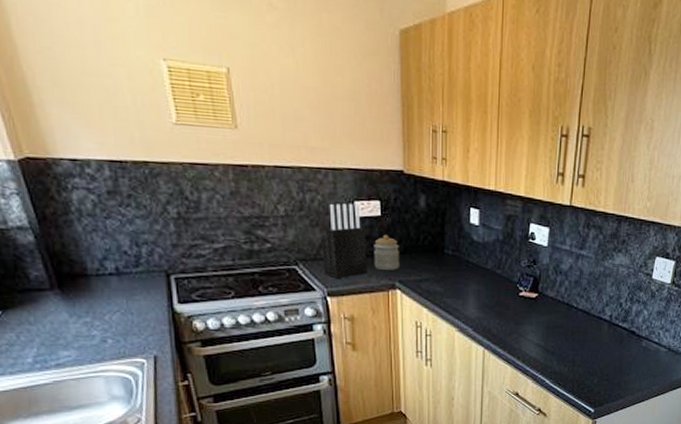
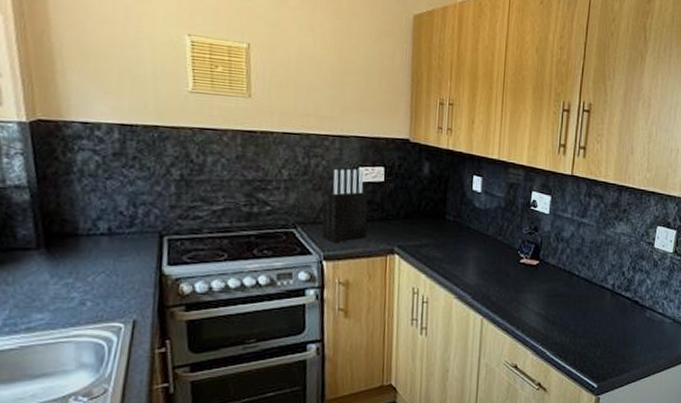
jar: present [374,234,400,270] -> none [374,199,401,235]

